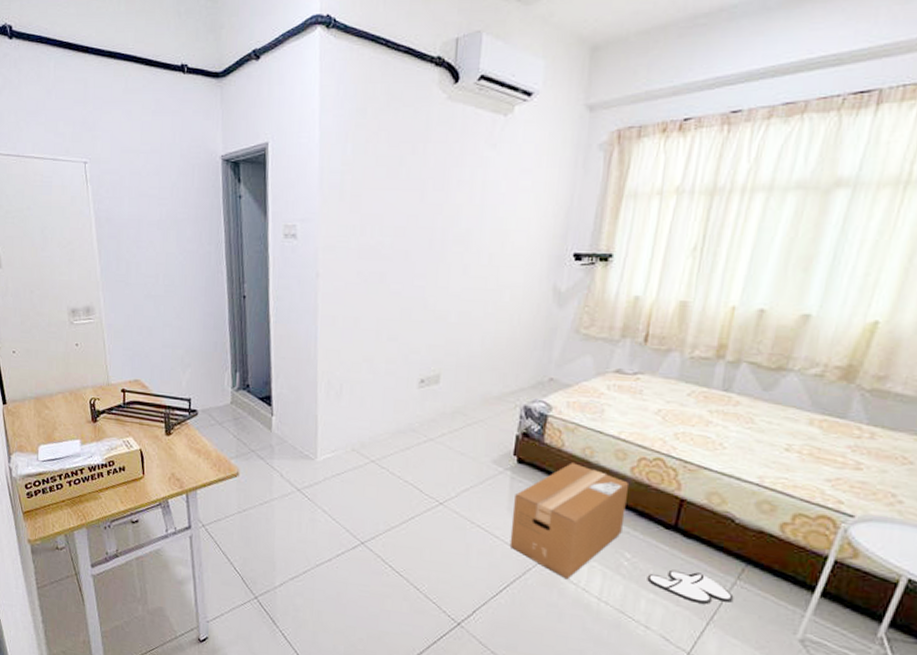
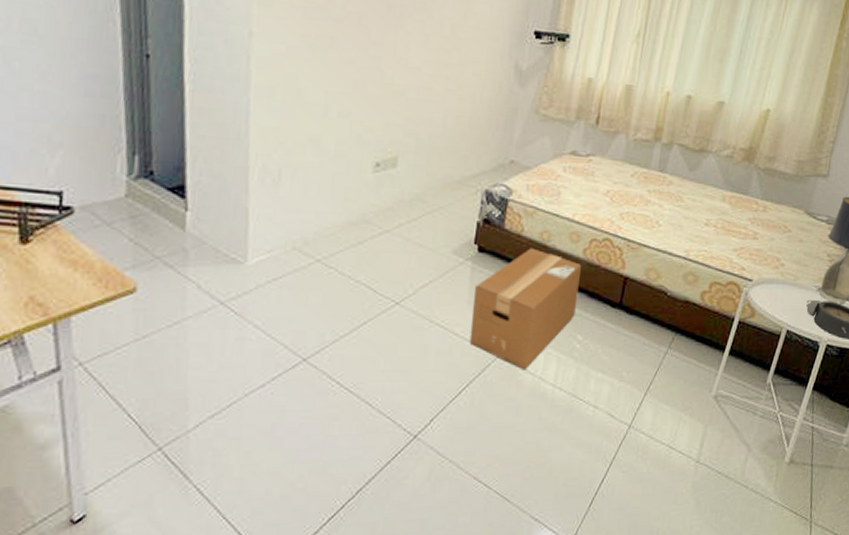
slippers: present [647,569,734,604] -> none [596,346,666,376]

